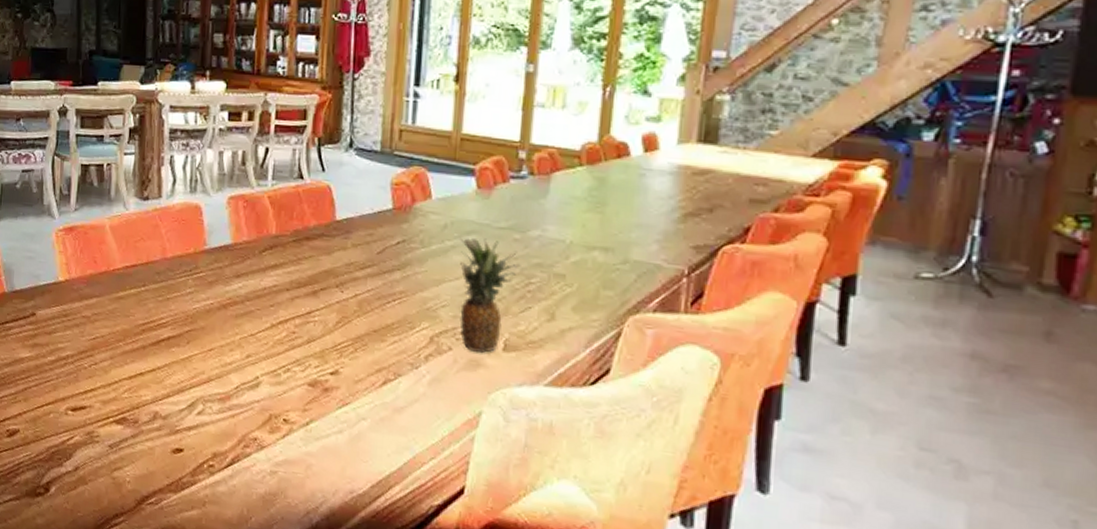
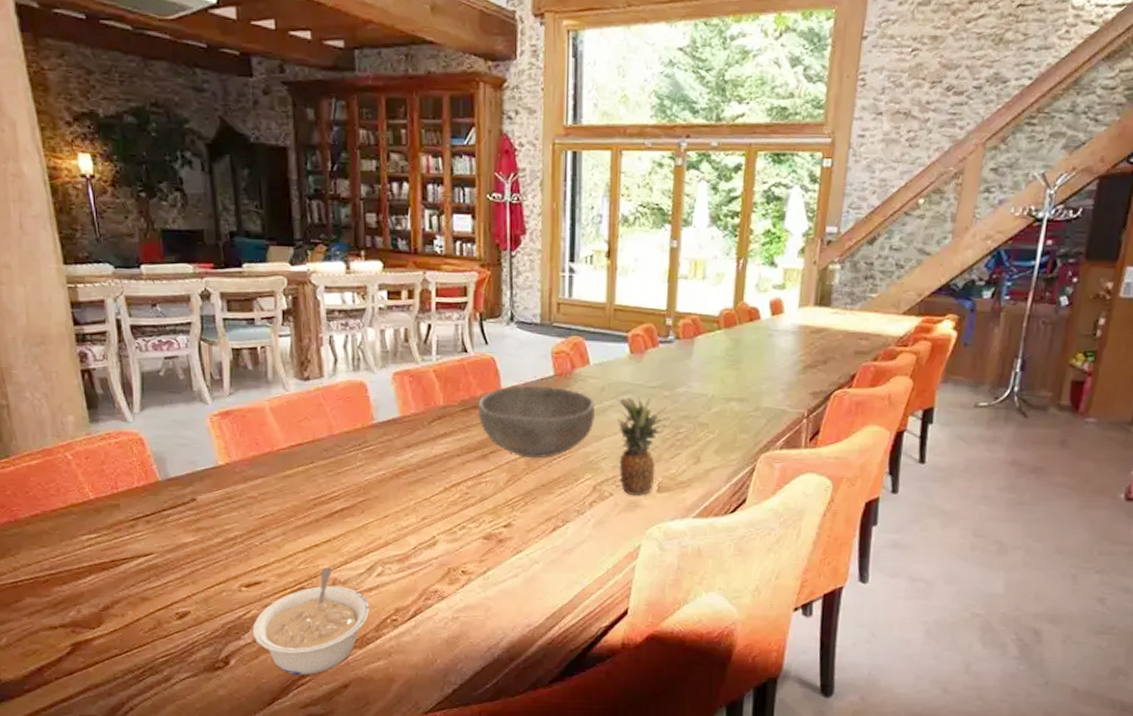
legume: none [73,399,188,516] -> present [252,568,370,675]
bowl: none [310,217,435,300] -> present [478,385,595,459]

